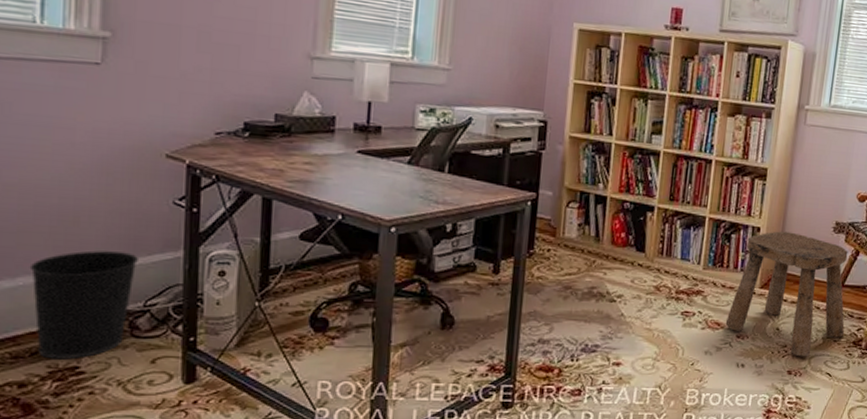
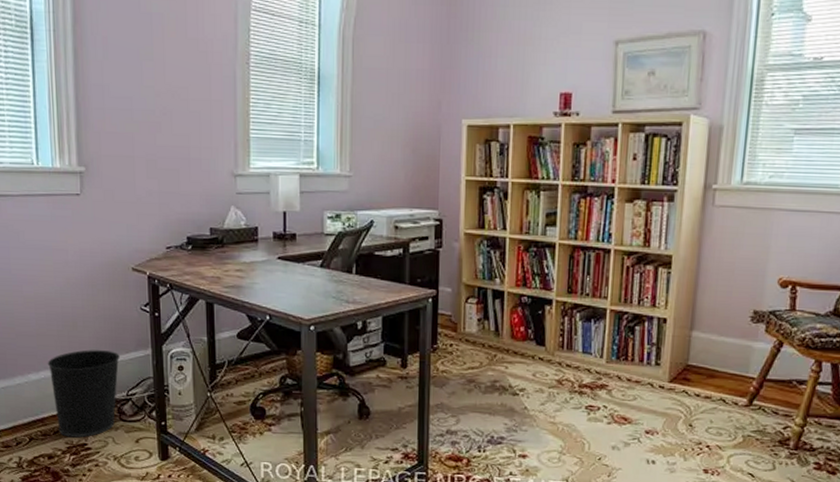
stool: present [725,231,848,357] -> none [632,322,770,456]

